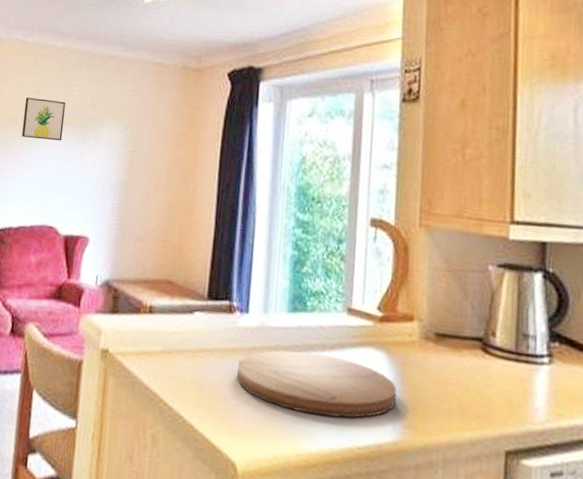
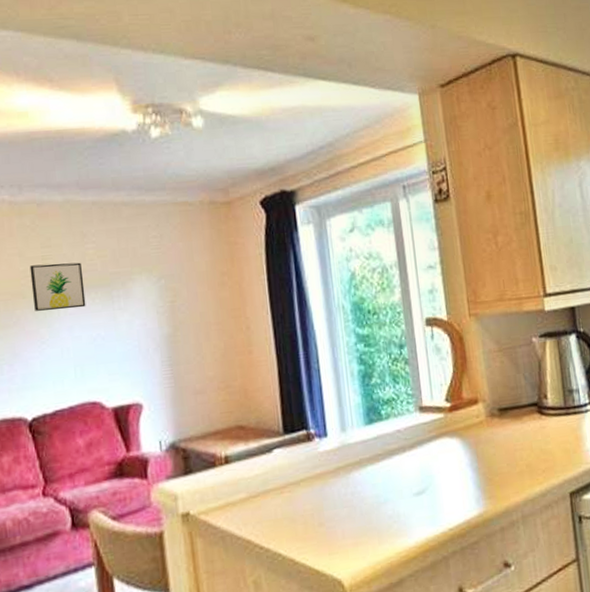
cutting board: present [237,350,397,419] -> none [326,454,476,515]

